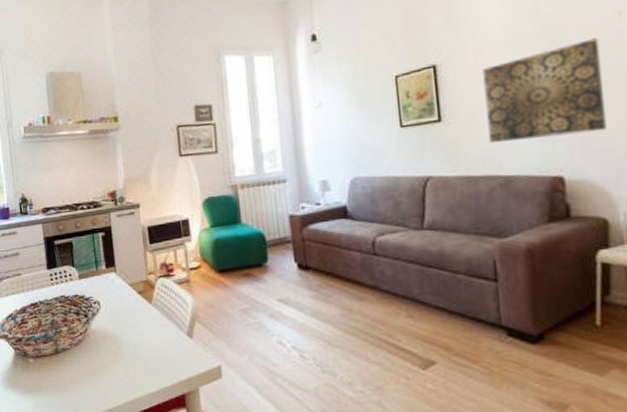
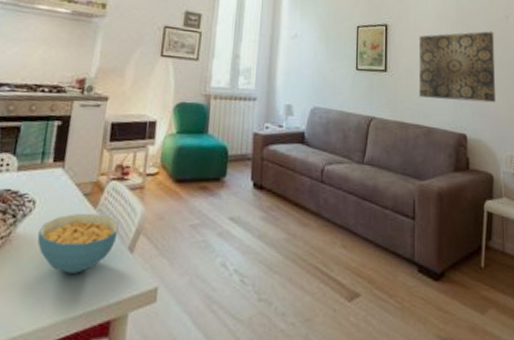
cereal bowl: none [108,307,175,358] -> present [37,213,119,274]

